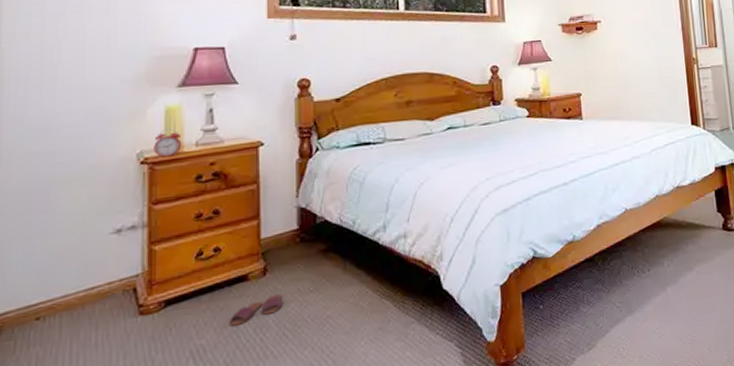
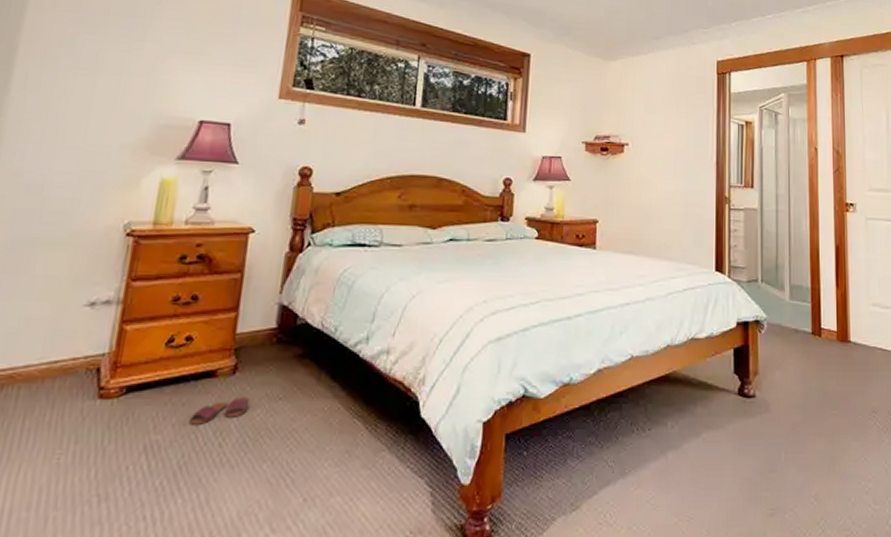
alarm clock: present [154,128,182,159] -> none [141,201,173,233]

